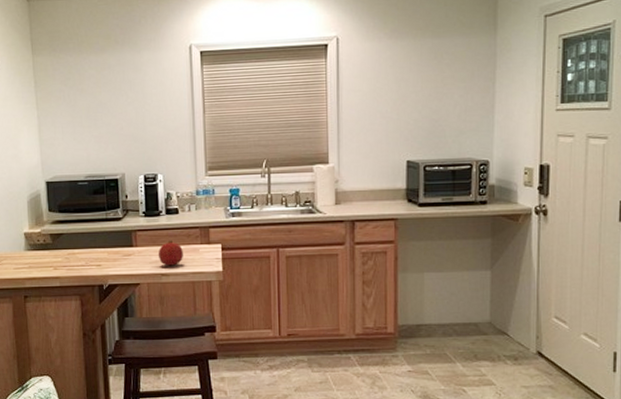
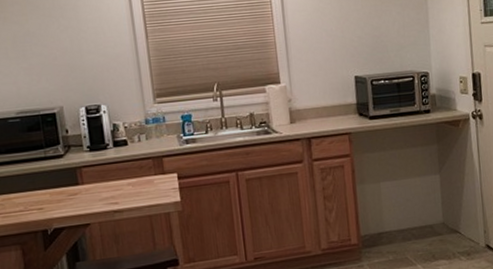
fruit: present [158,240,183,266] -> none [108,174,137,202]

